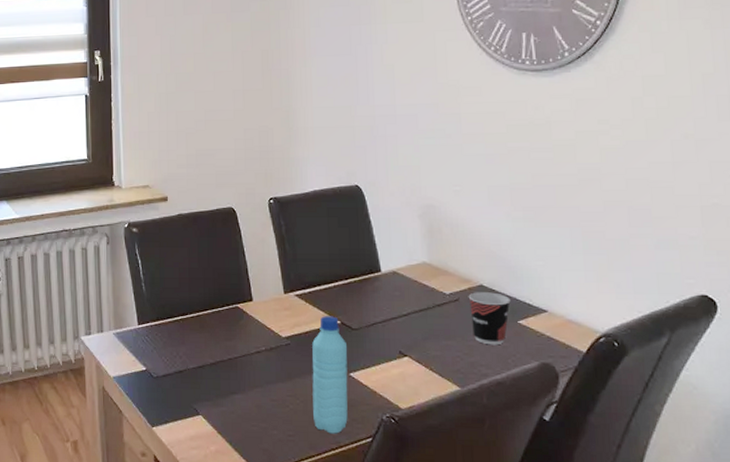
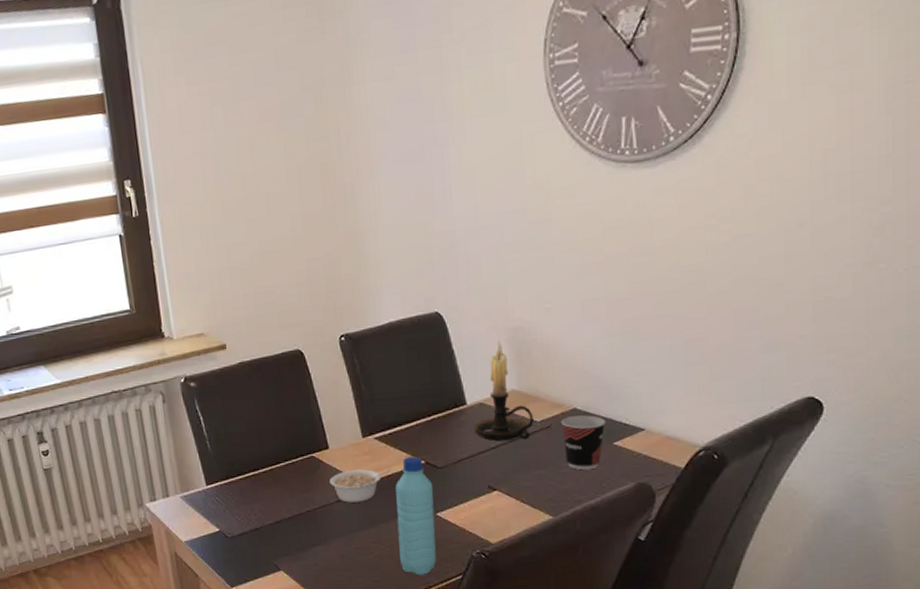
legume: none [252,323,309,355] -> present [330,469,391,503]
candle holder: none [388,216,443,310] -> present [475,341,534,441]

